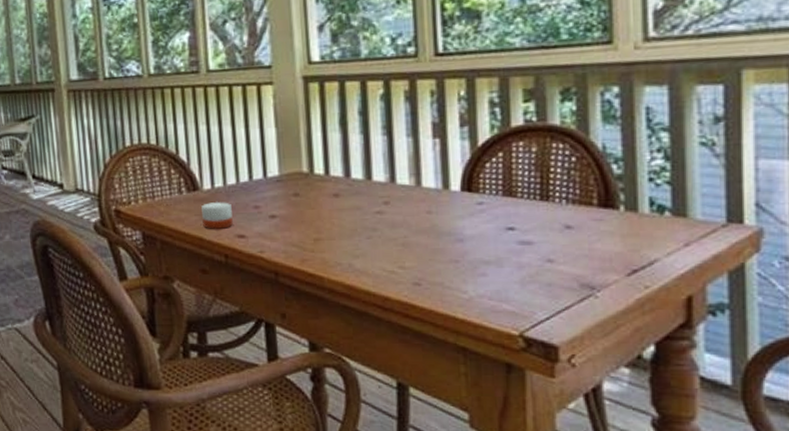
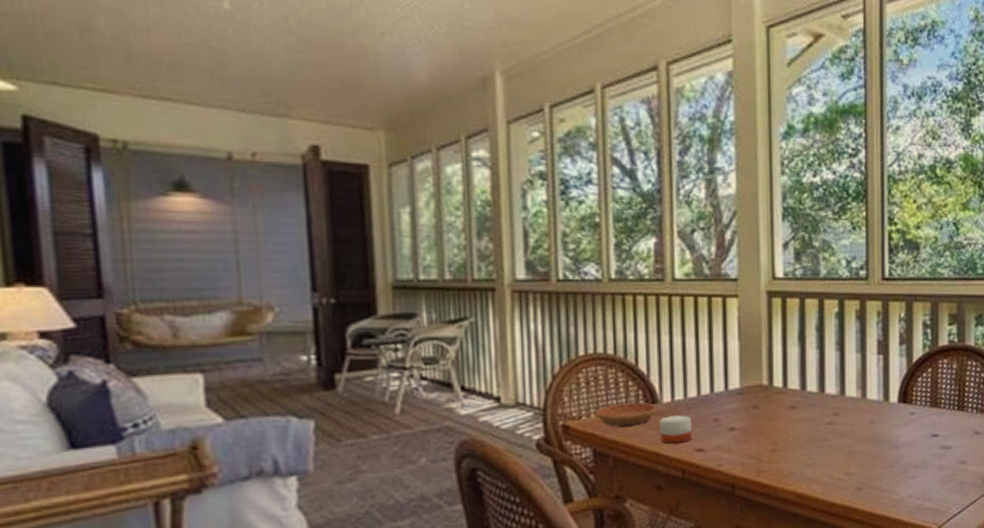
saucer: none [142,189,198,211] -> present [595,402,657,426]

